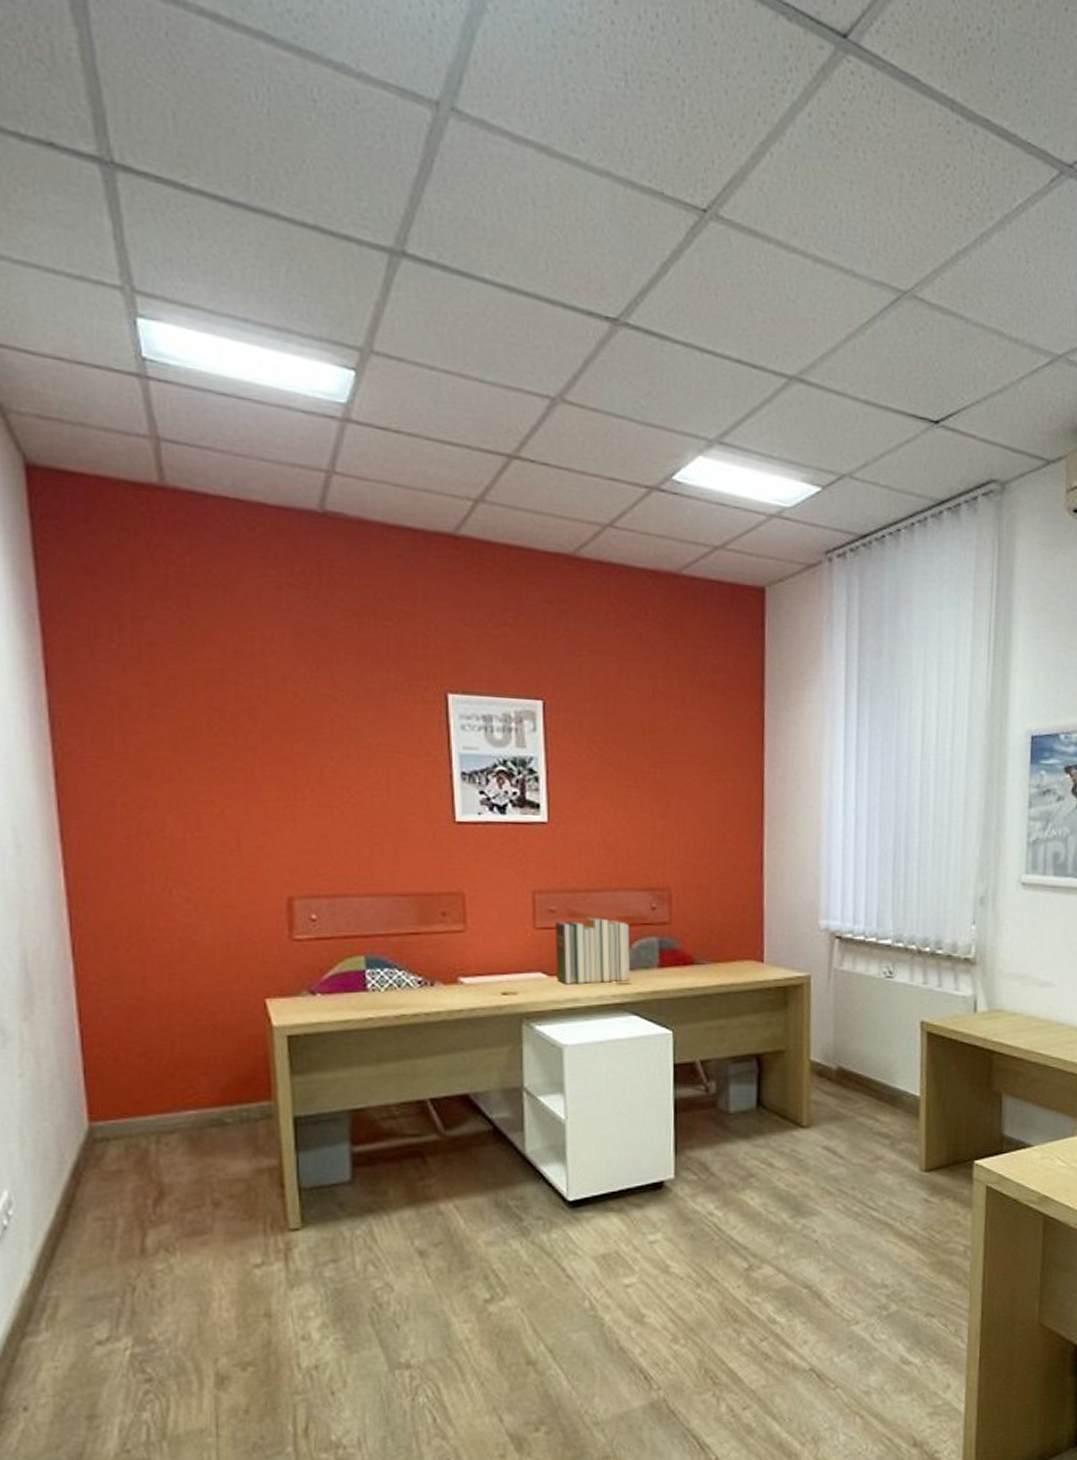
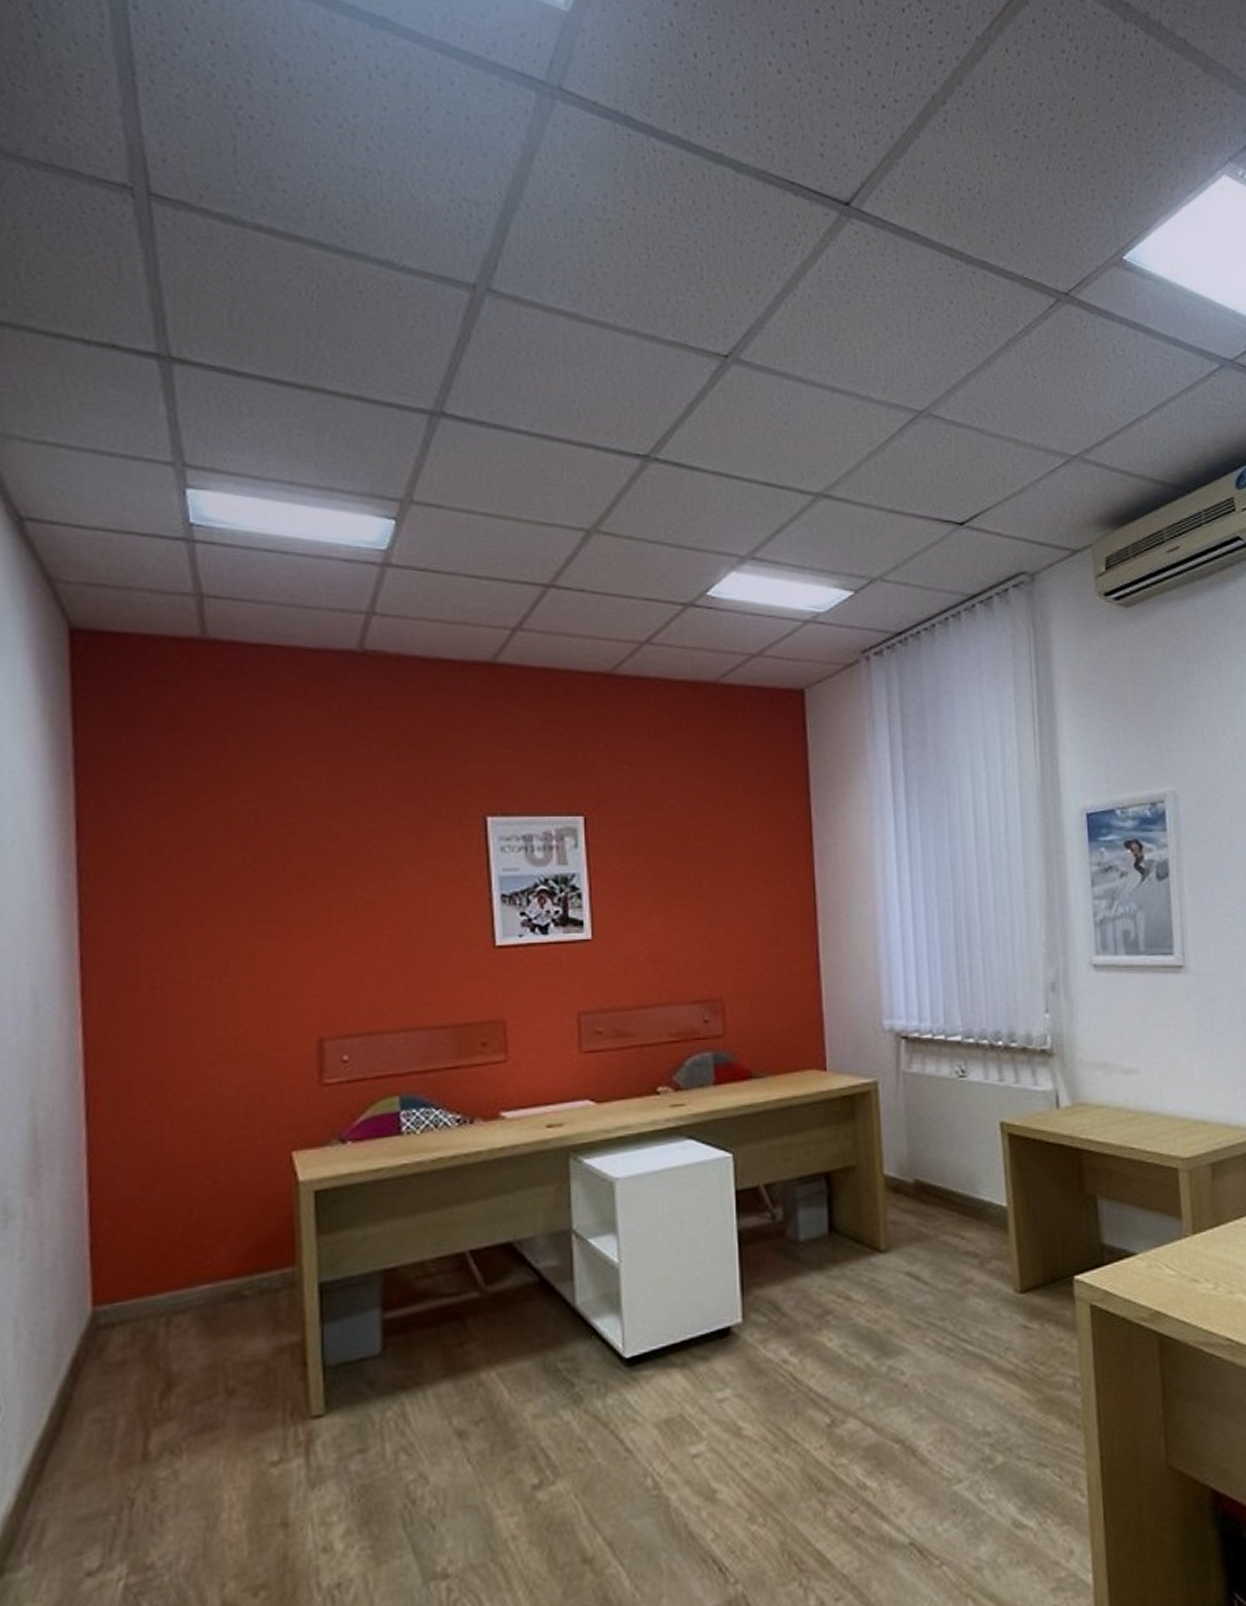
books: present [555,917,631,985] -> none [603,1035,685,1111]

